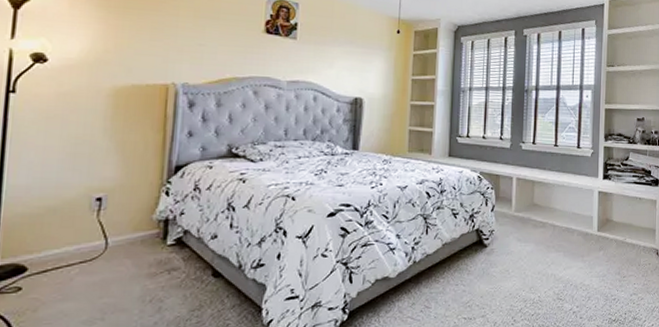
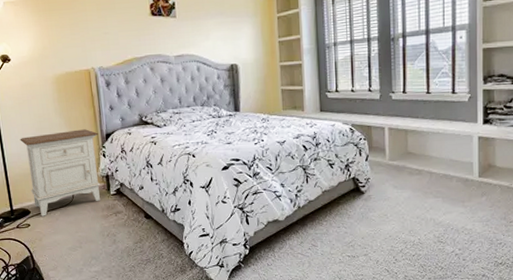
nightstand: none [35,158,165,276] -> present [20,129,101,216]

